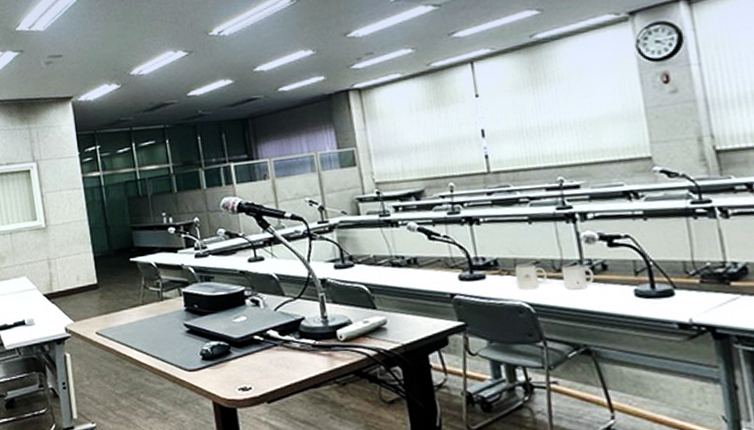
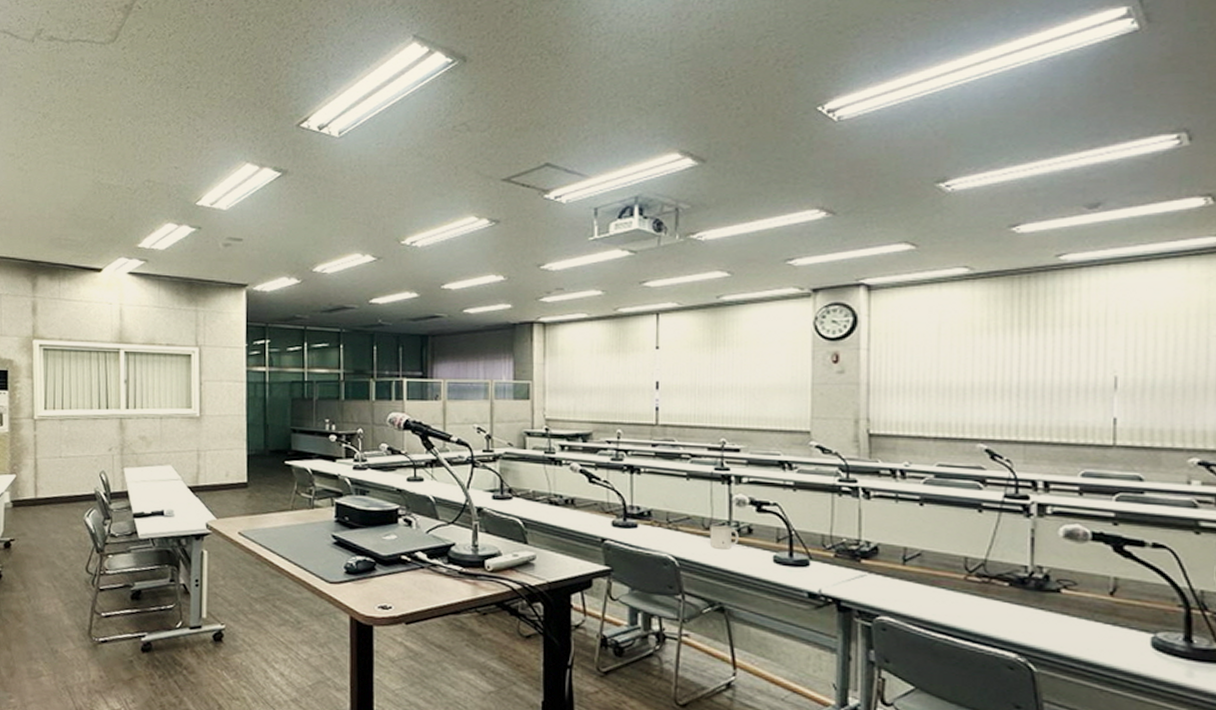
mug: present [514,264,547,290] -> none [666,518,695,544]

